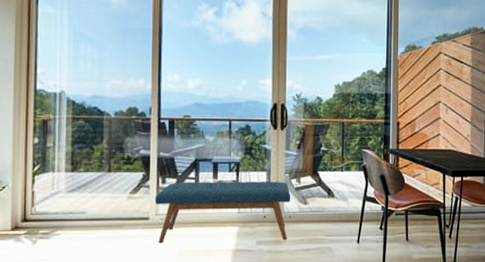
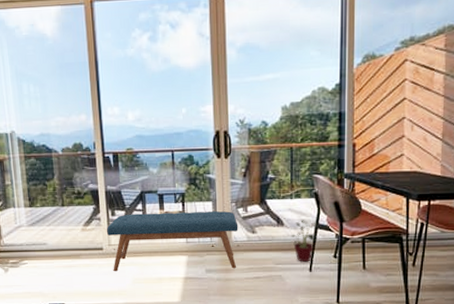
potted plant: none [341,192,366,234] -> present [291,220,318,262]

